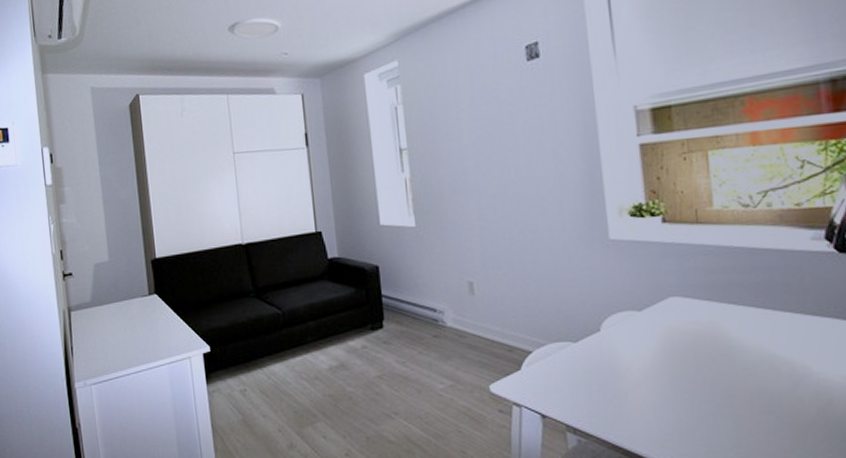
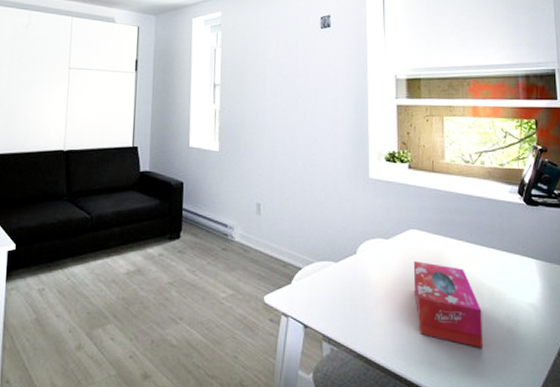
tissue box: none [677,334,783,435] -> present [413,261,484,349]

